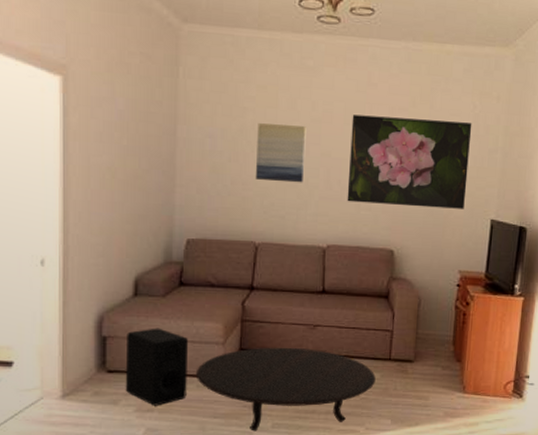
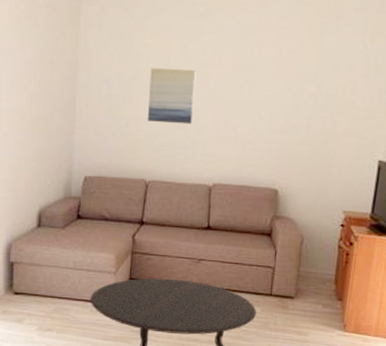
speaker: present [125,328,189,406] -> none [28,256,85,326]
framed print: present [347,114,472,209] -> none [233,58,362,150]

